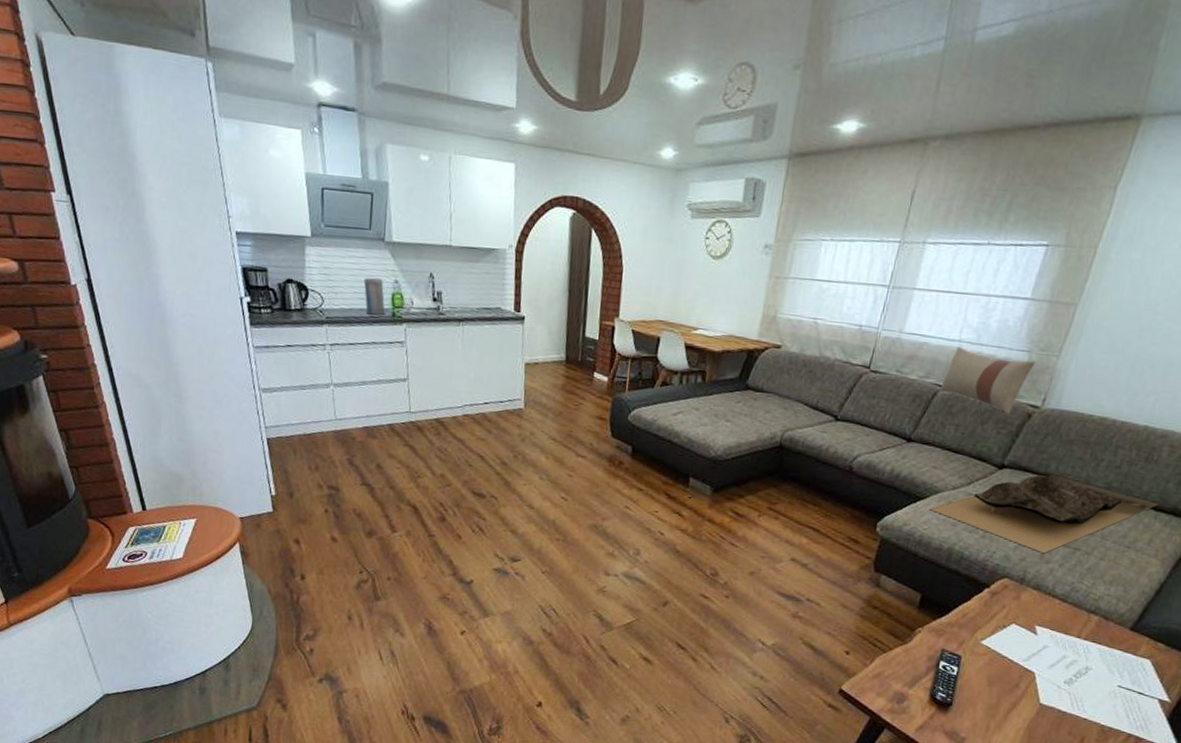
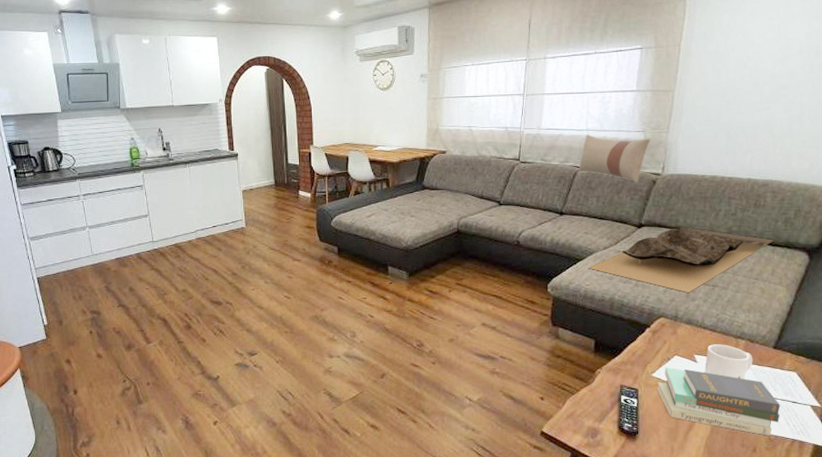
canister: present [363,277,385,316] -> none [106,137,125,167]
books: none [983,635,1124,727] -> present [657,367,781,436]
mug: none [1044,616,1104,661] -> present [705,344,753,380]

